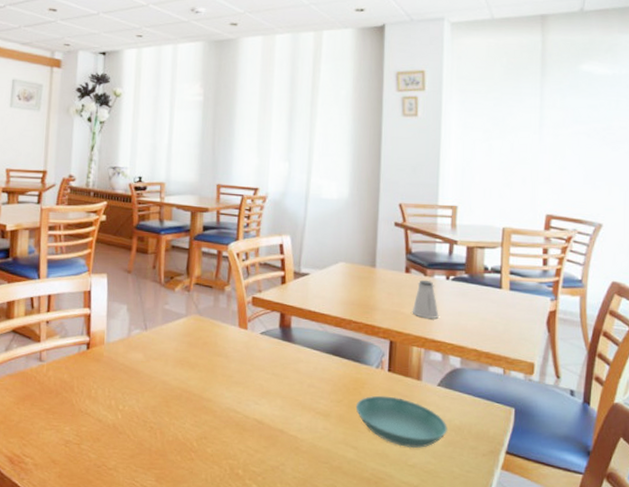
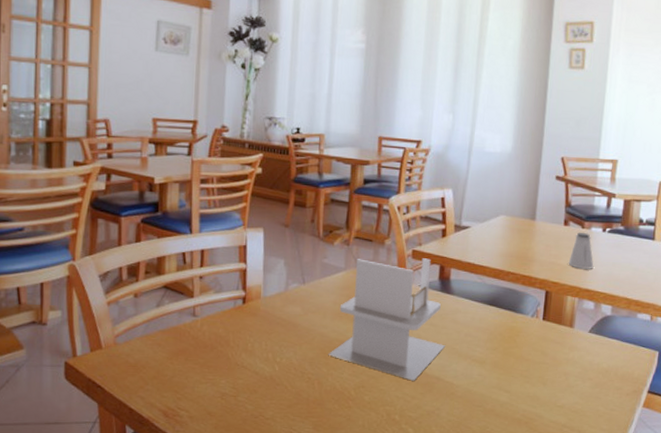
napkin holder: none [170,305,289,433] -> present [328,258,446,381]
saucer: present [355,395,447,449] -> none [510,342,596,391]

